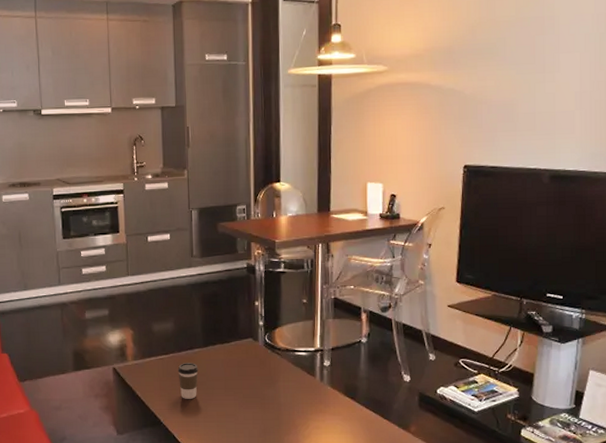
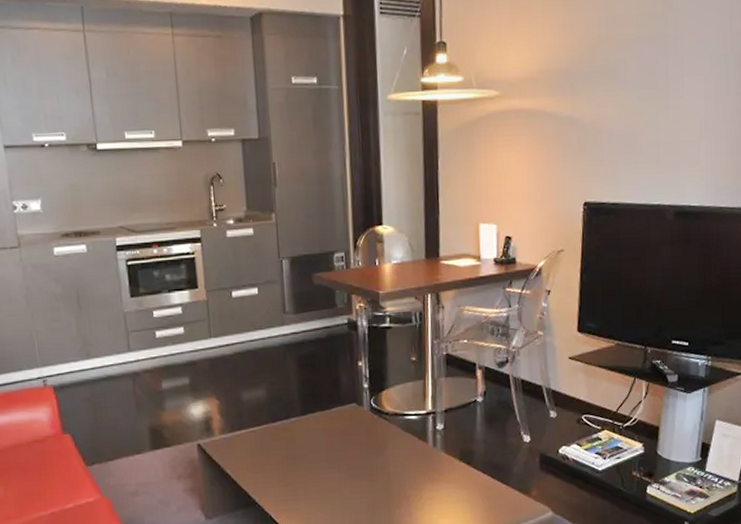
coffee cup: present [177,363,199,399] -> none [272,434,297,475]

